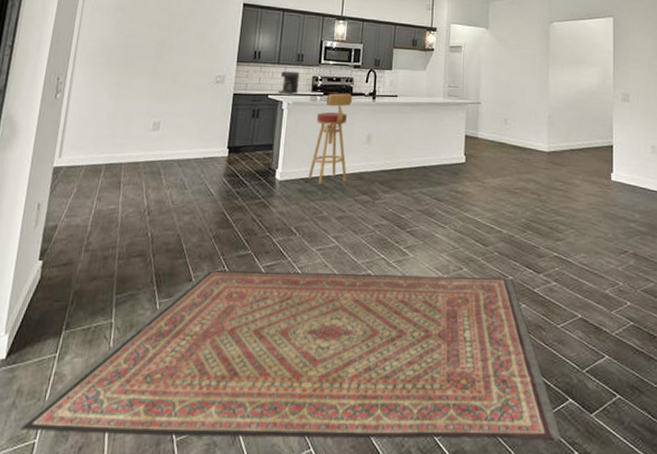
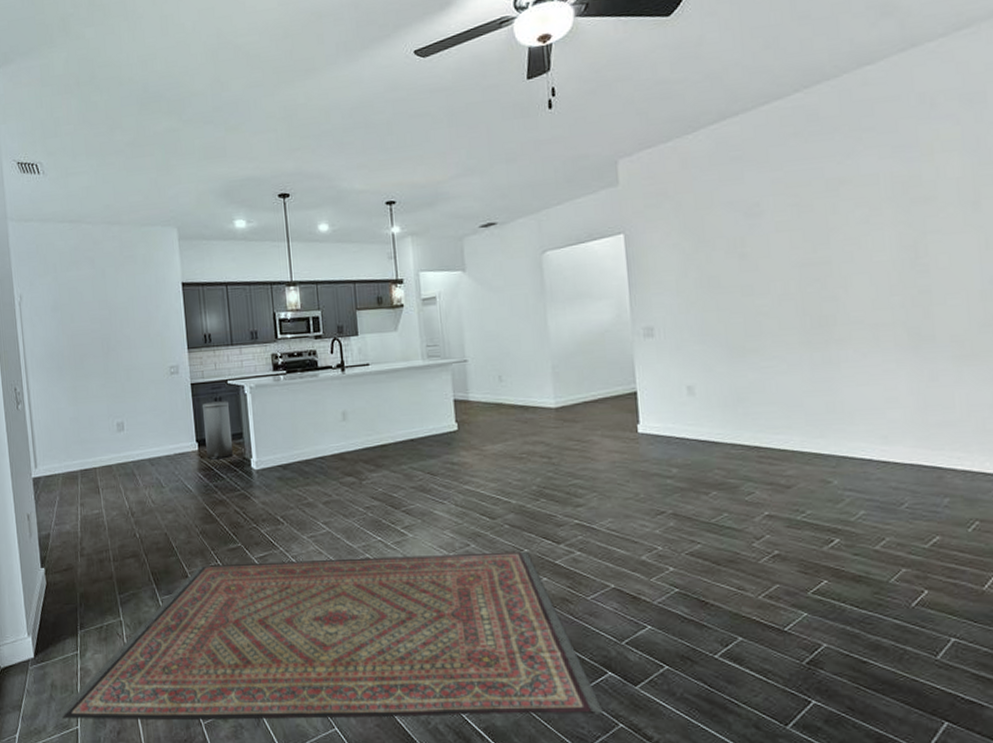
pedal bin: none [235,112,265,167] -> present [203,400,234,460]
coffee maker: present [277,71,300,95] -> none [236,351,258,378]
bar stool: present [308,93,352,186] -> none [284,368,327,471]

